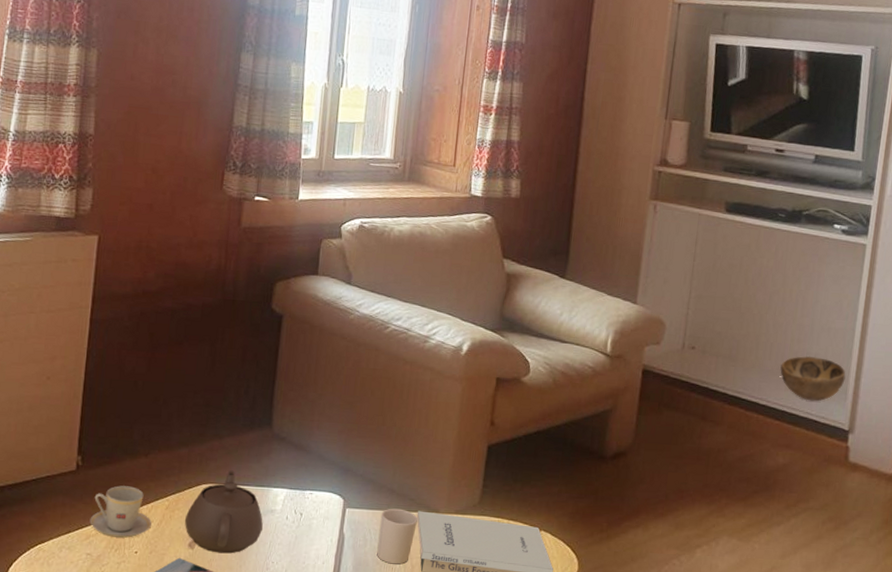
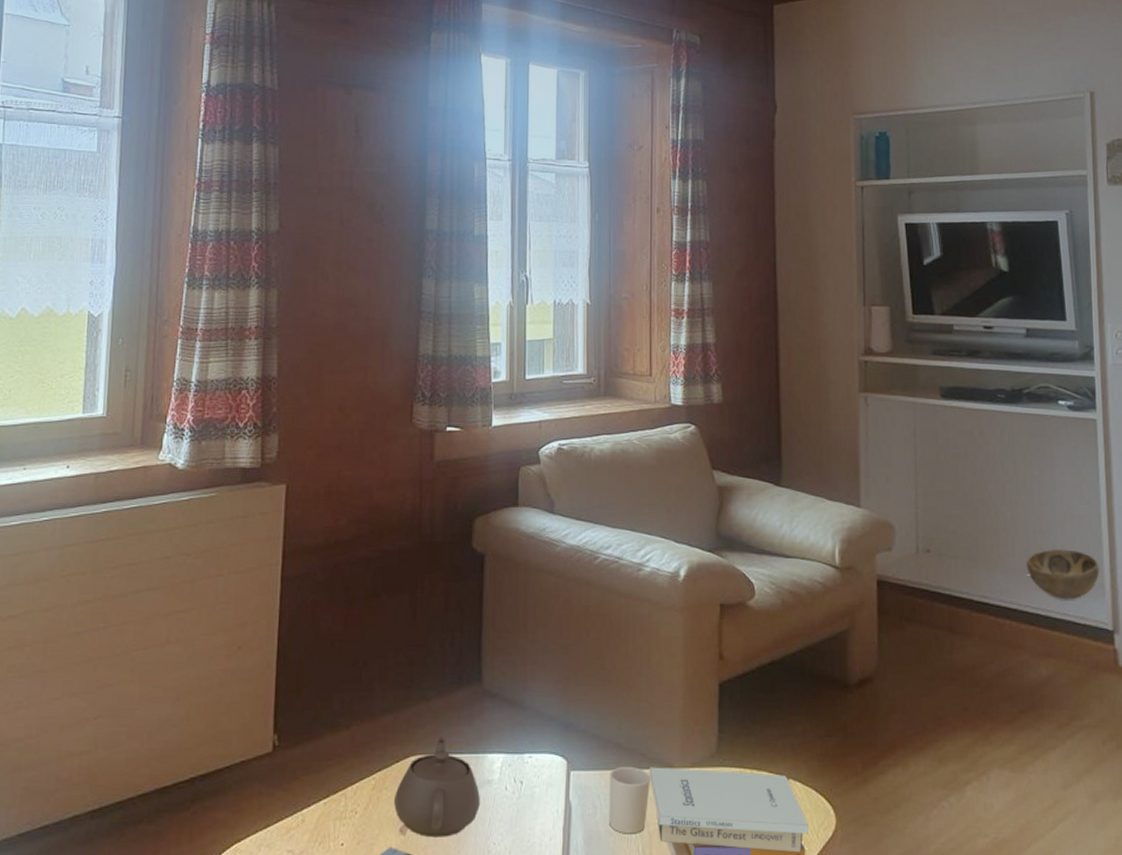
teacup: present [89,485,152,538] -> none [289,765,357,828]

